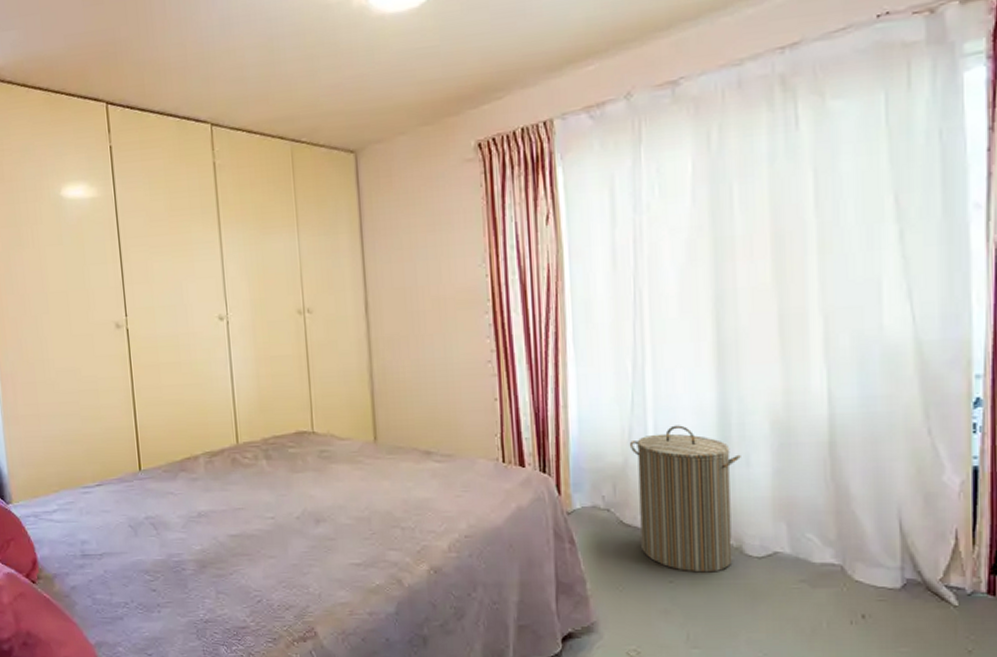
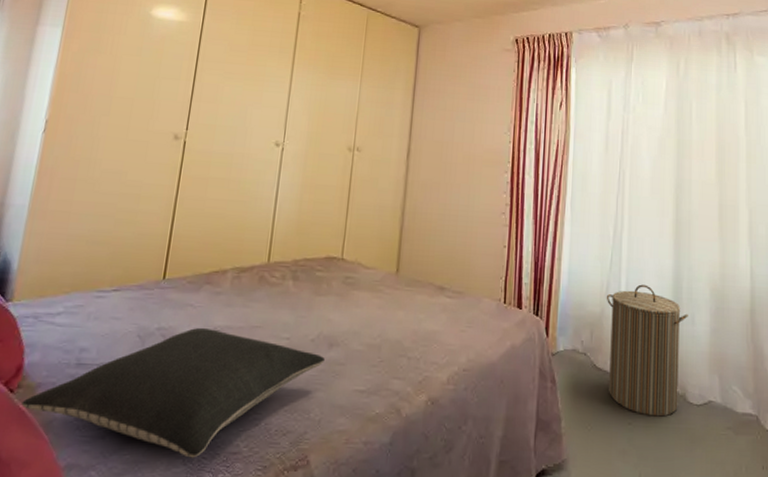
pillow: none [45,513,314,634] -> present [22,327,325,458]

